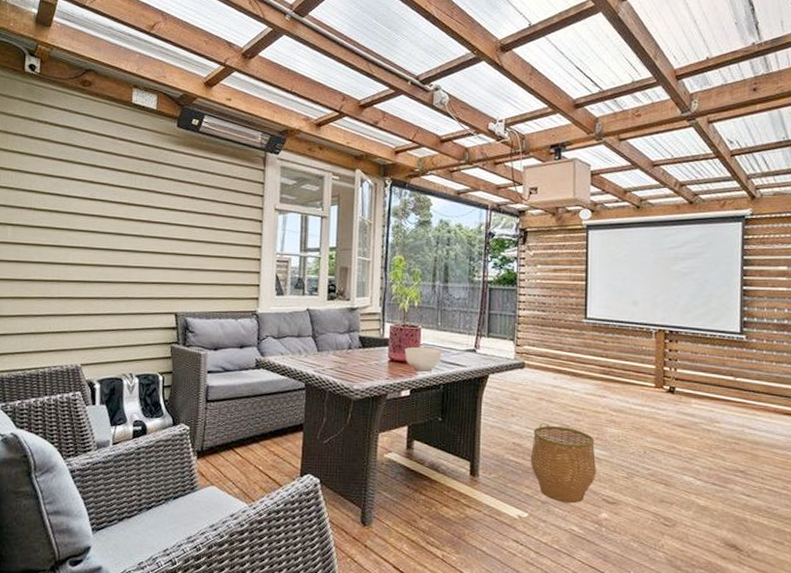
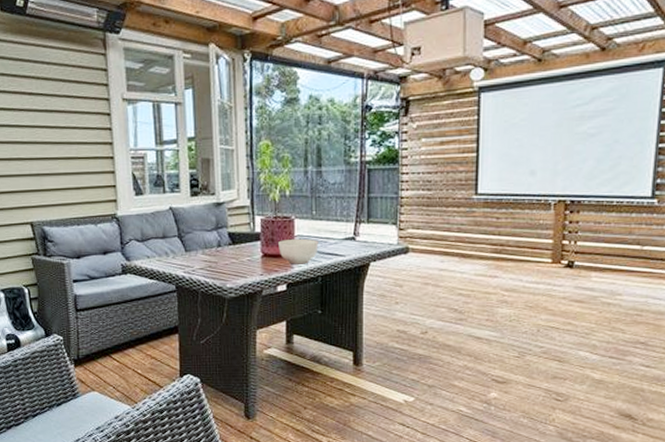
basket: present [530,423,597,503] -> none [415,308,486,385]

